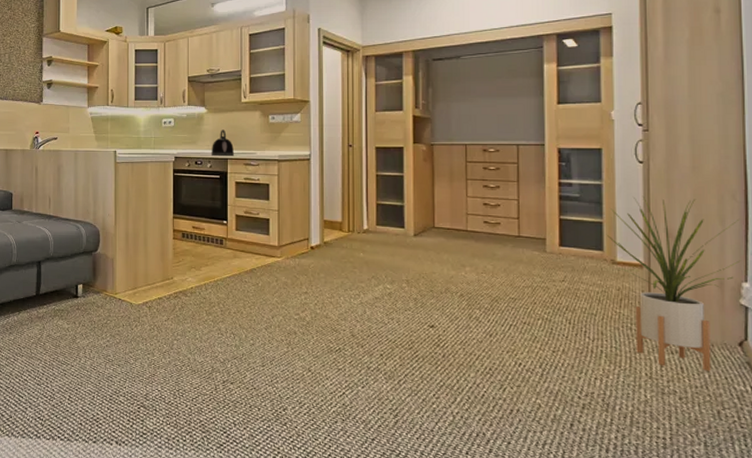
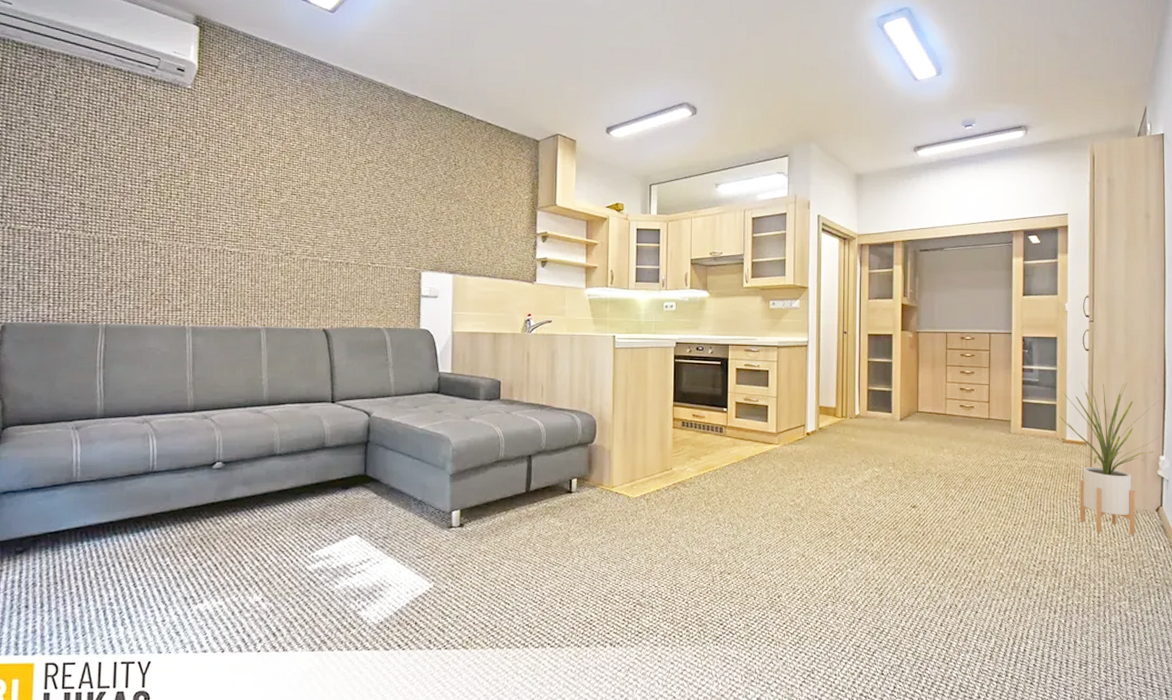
kettle: present [211,129,235,156] -> none [712,315,736,342]

